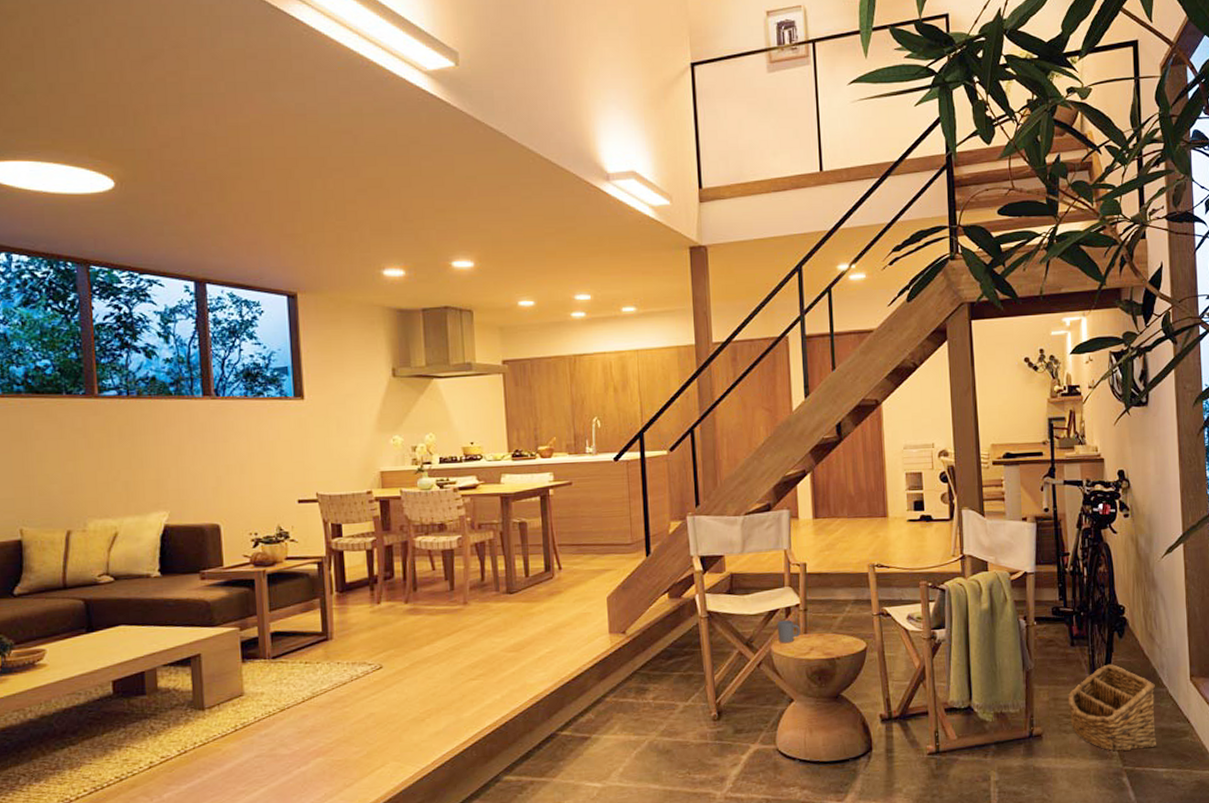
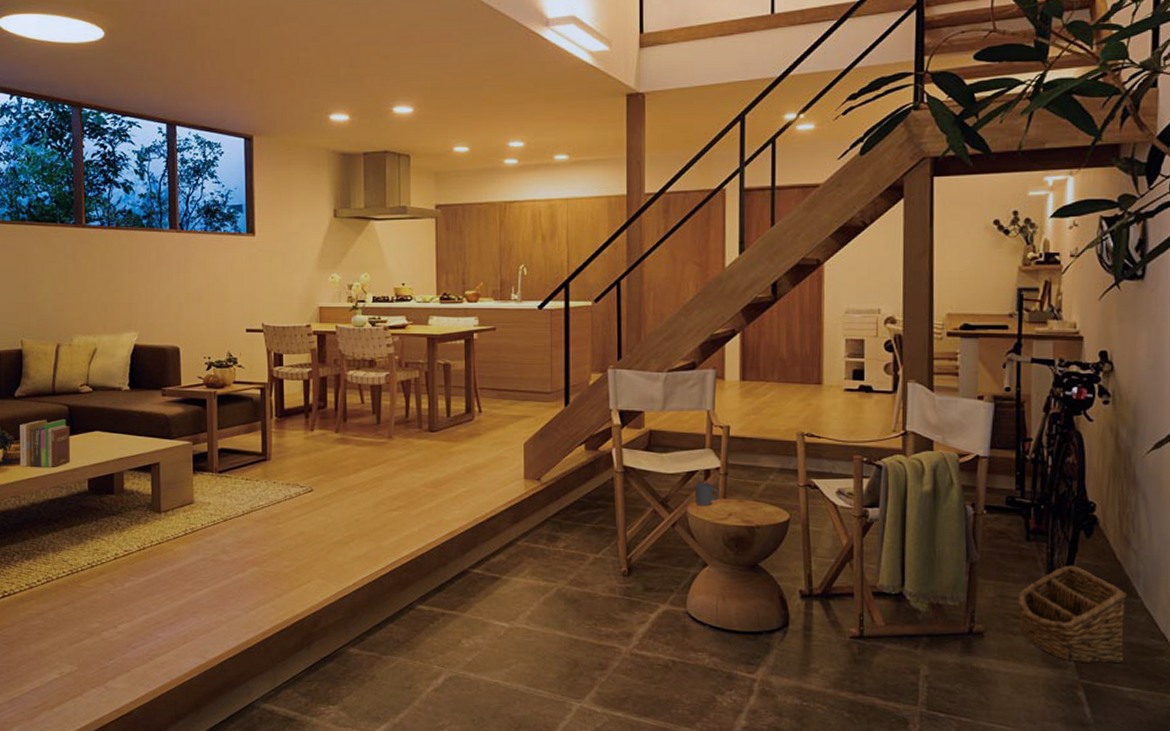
books: none [22,615,89,675] -> present [19,419,71,467]

